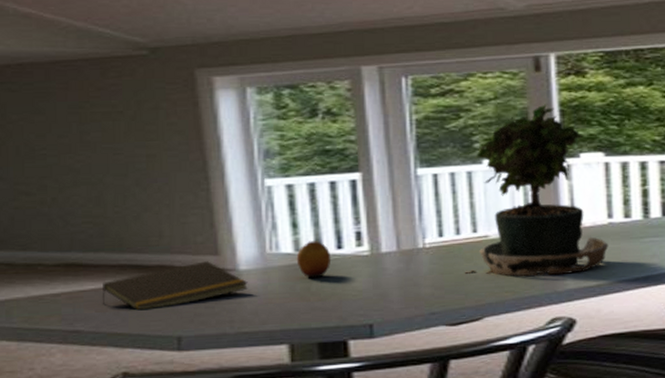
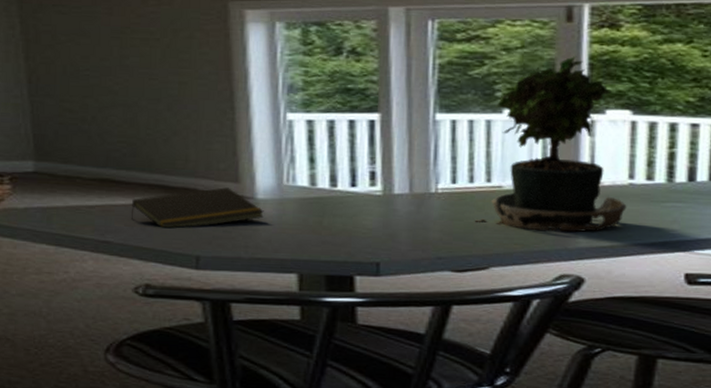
fruit: present [296,240,332,279] -> none [311,175,345,213]

